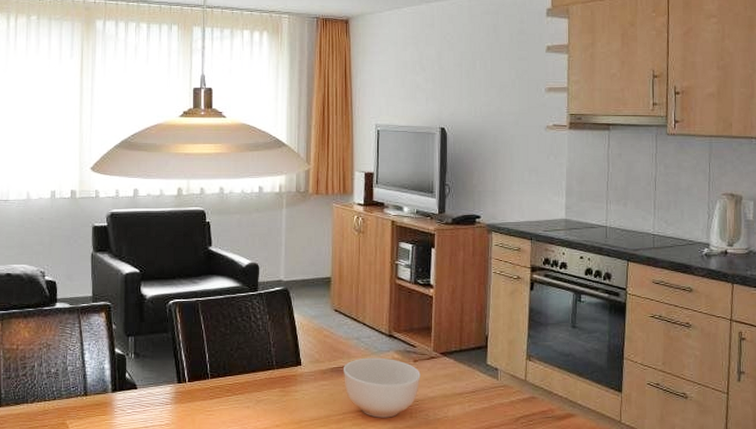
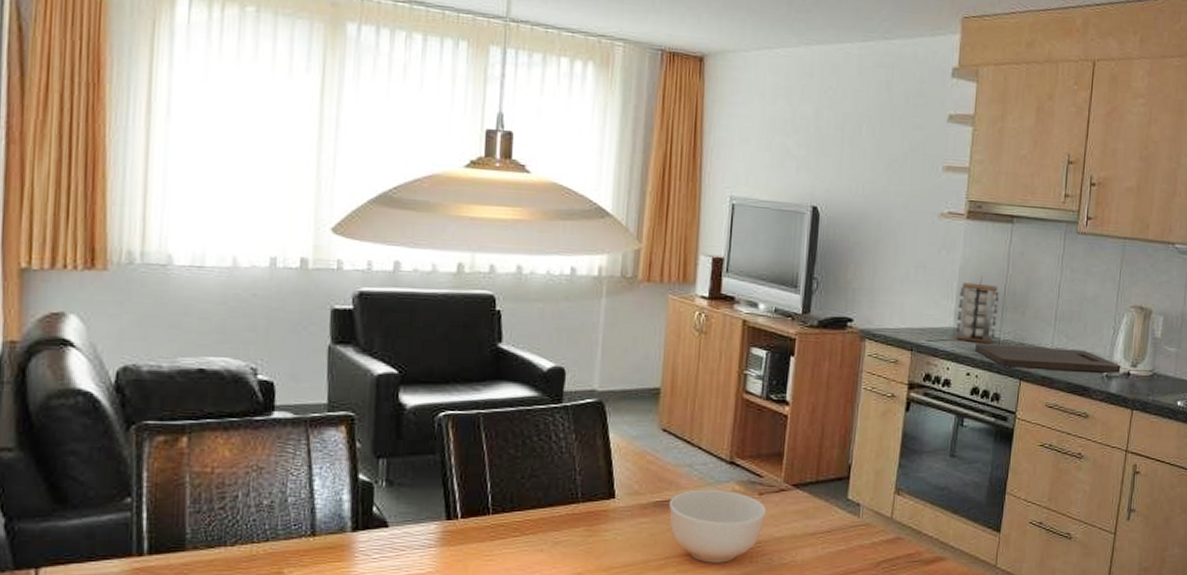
spice rack: none [568,175,603,232] -> present [956,276,999,344]
cutting board: none [586,232,719,252] -> present [975,344,1121,373]

